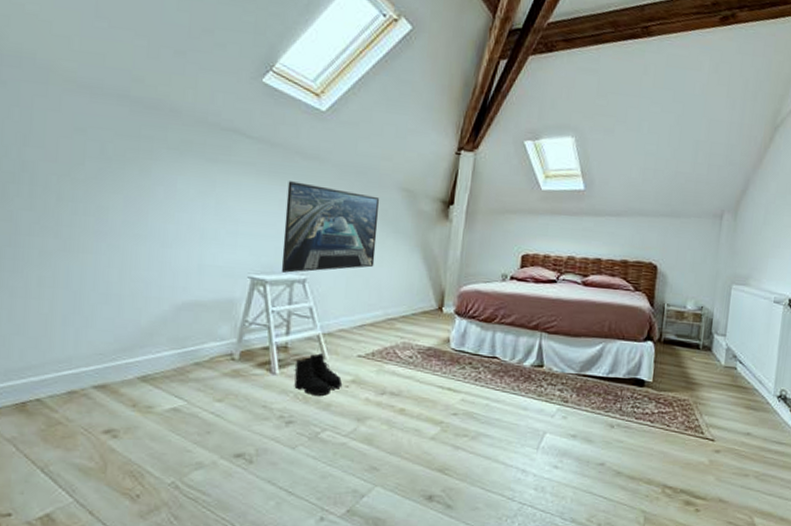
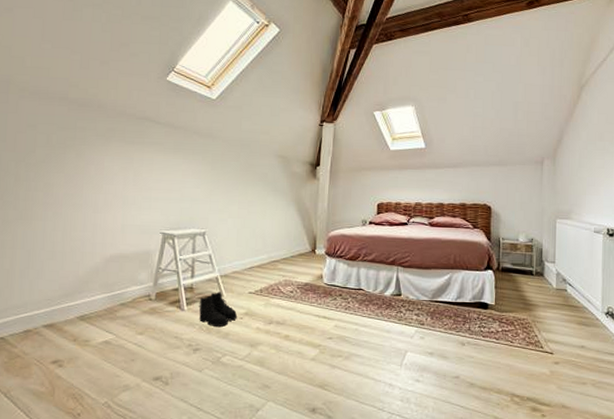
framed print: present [281,181,379,273] -> none [185,155,261,228]

